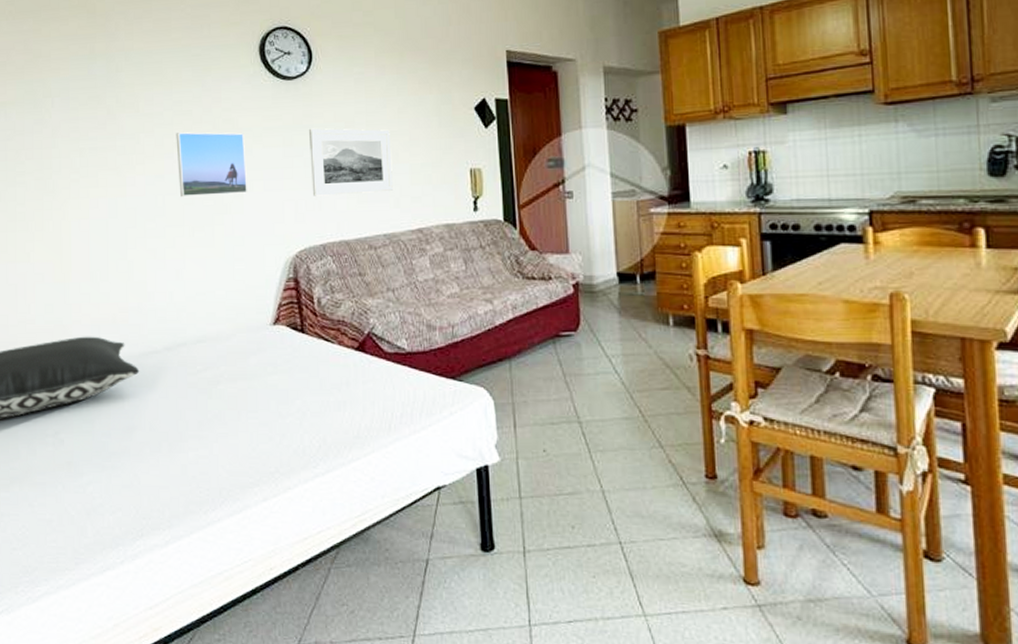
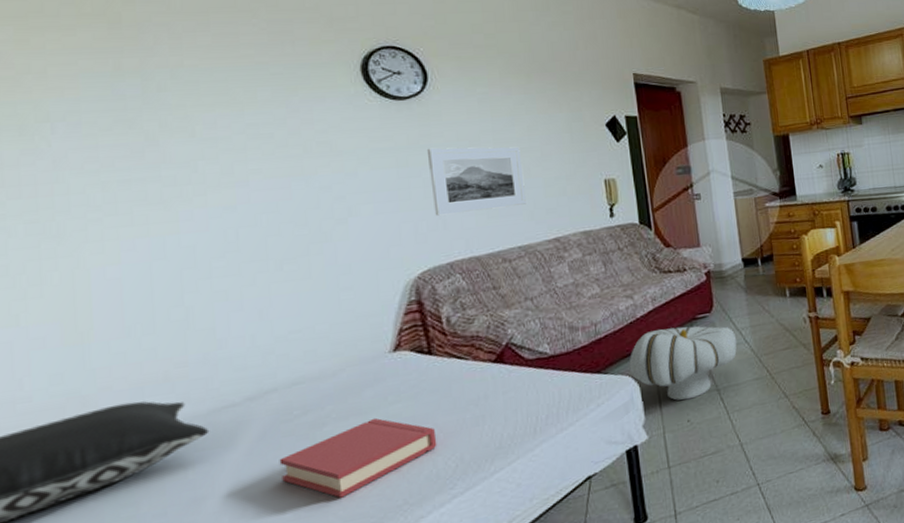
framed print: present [176,132,248,198] -> none [251,155,354,229]
hardback book: none [185,385,305,453] -> present [279,417,437,498]
ottoman: none [484,342,605,427] -> present [629,326,737,401]

